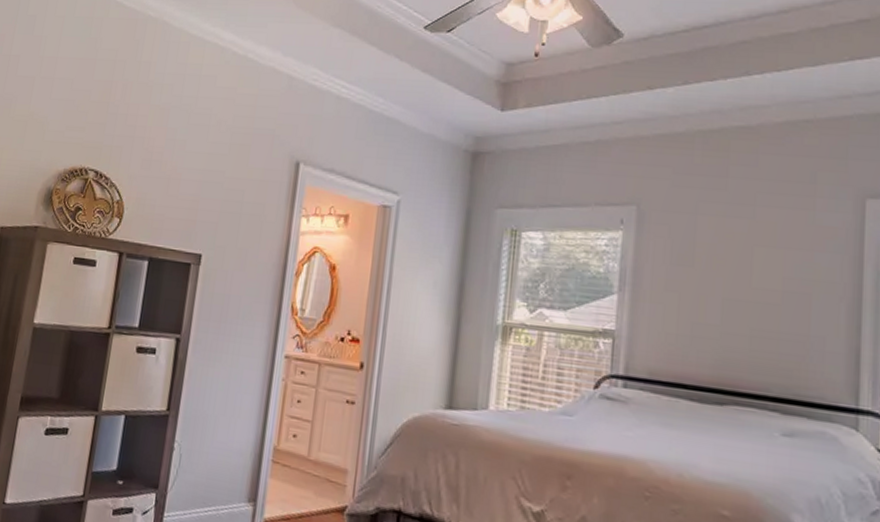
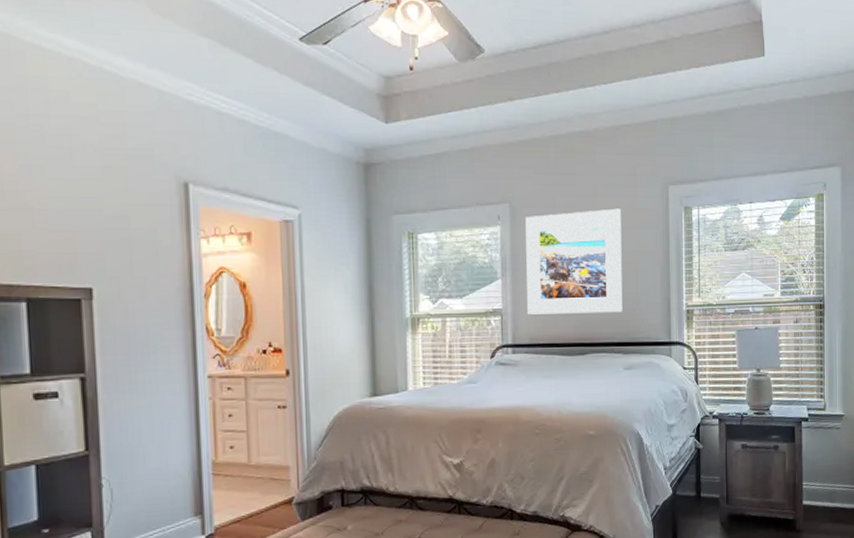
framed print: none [646,222,791,358] -> present [525,208,623,315]

